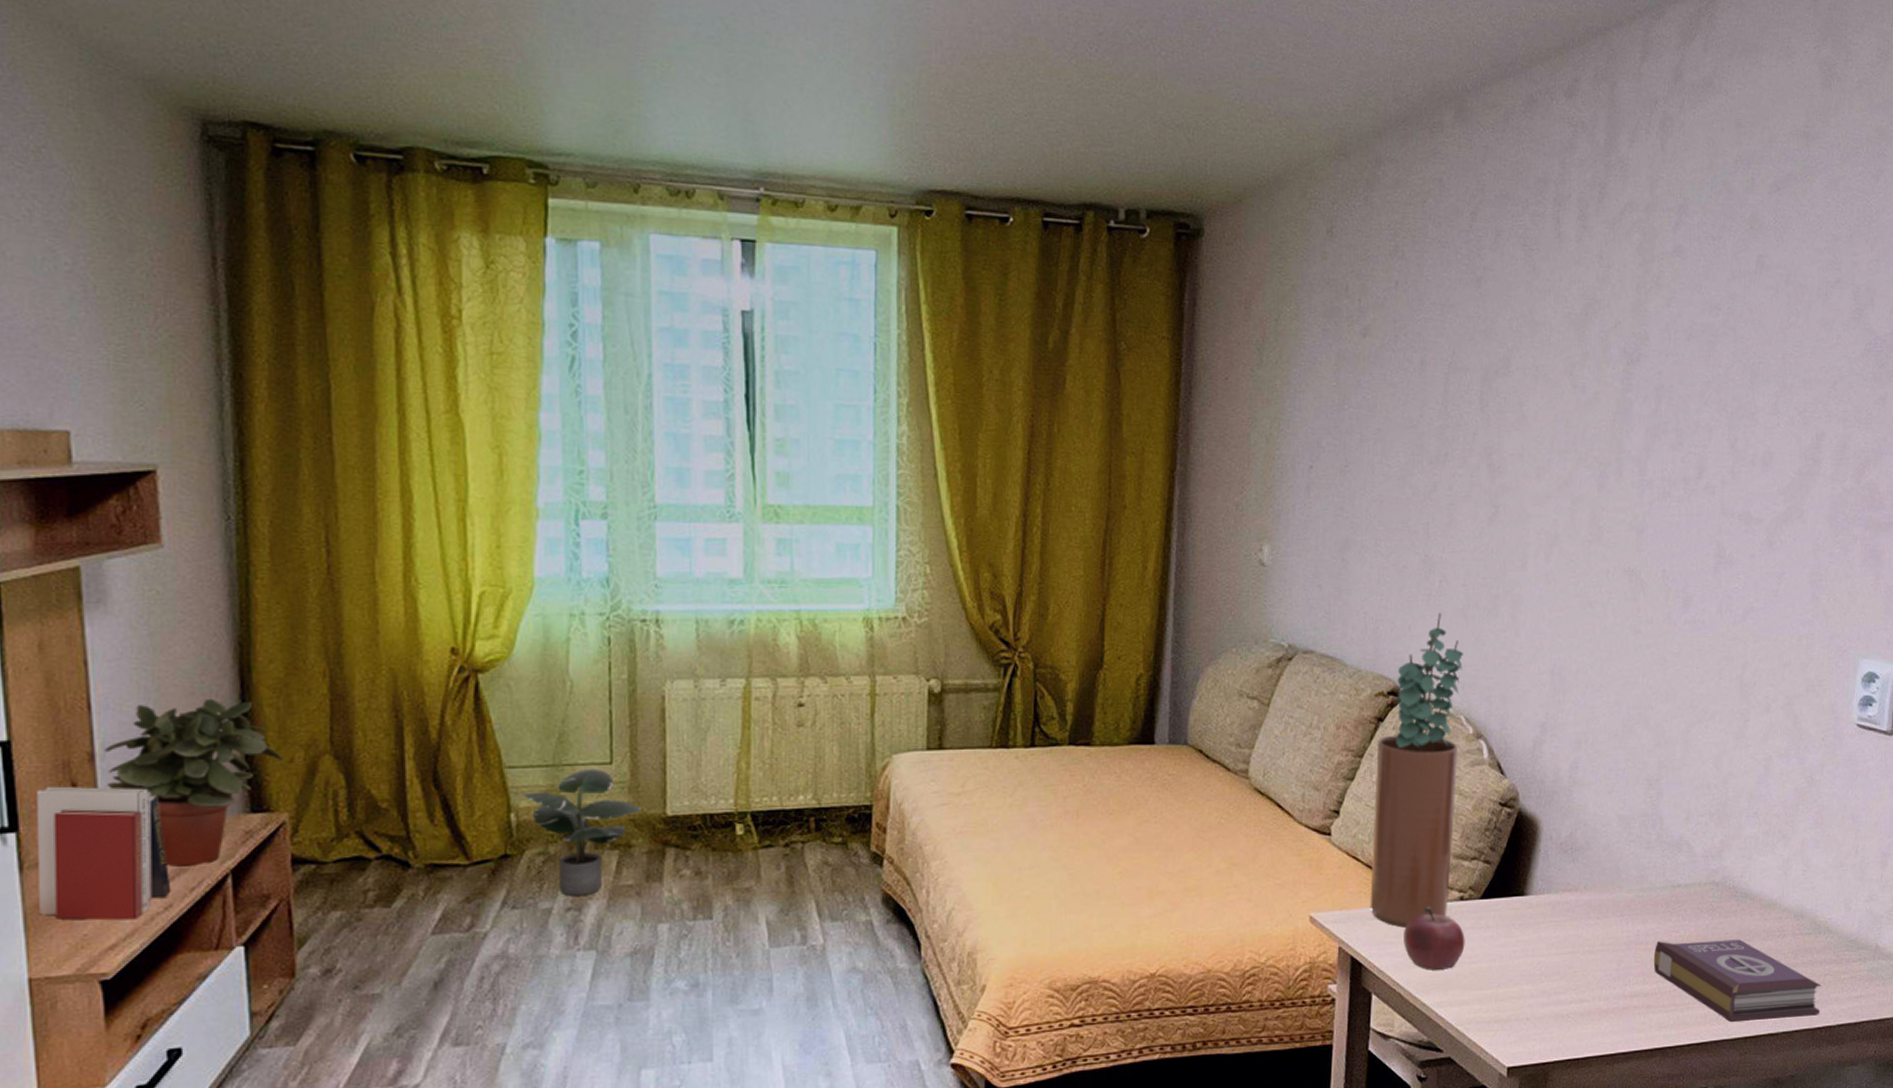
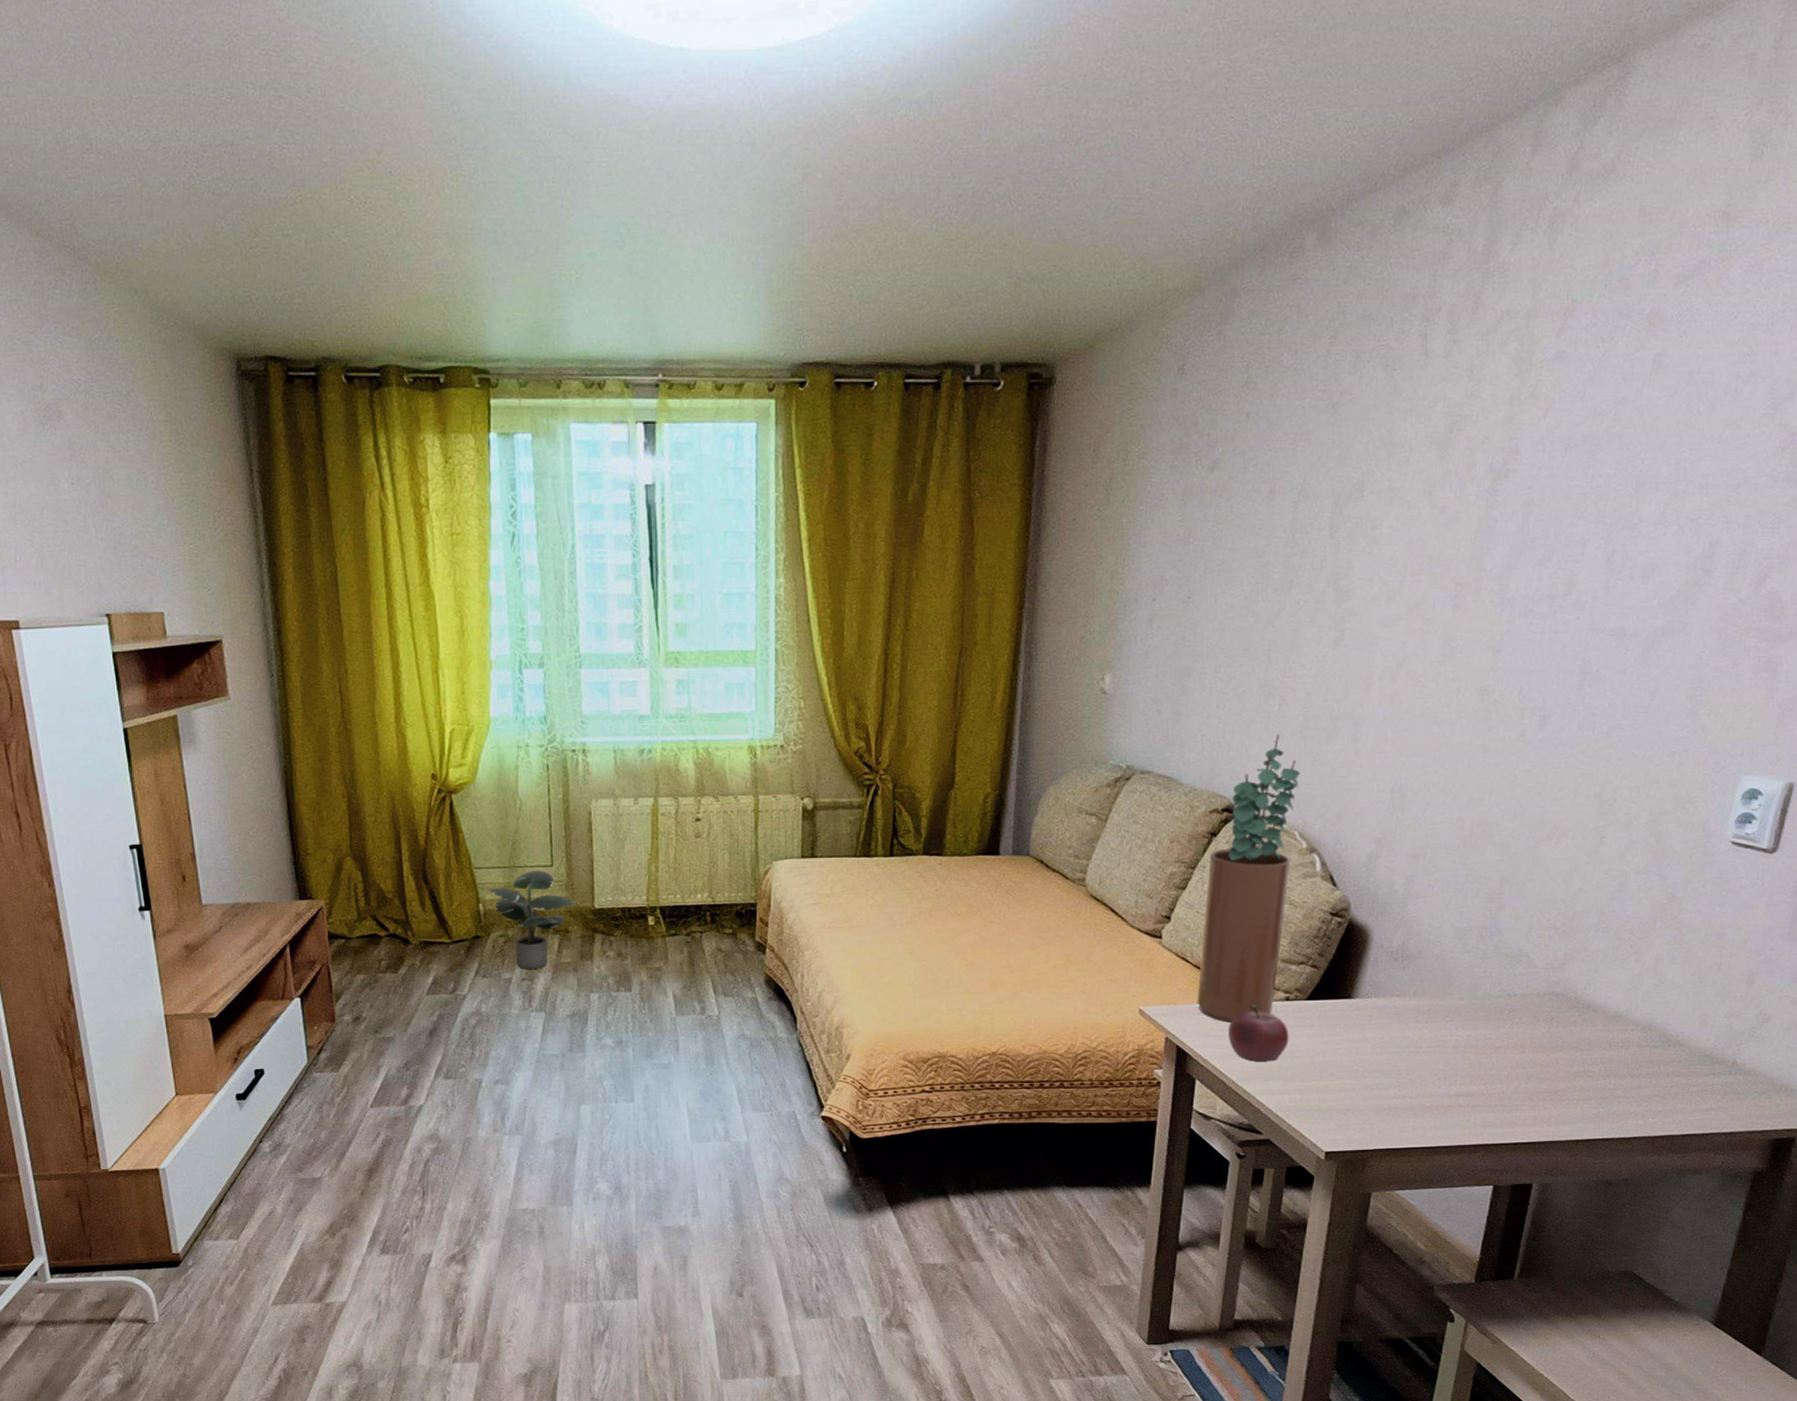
books: present [37,786,172,920] -> none [161,877,251,976]
potted plant: present [103,698,284,867] -> none [201,813,319,938]
book: present [1653,939,1822,1022] -> none [1482,1046,1667,1125]

